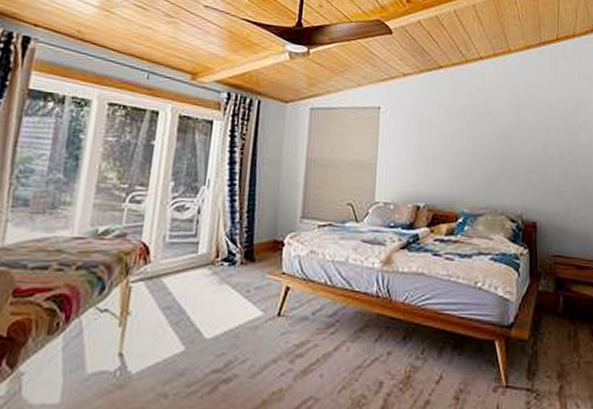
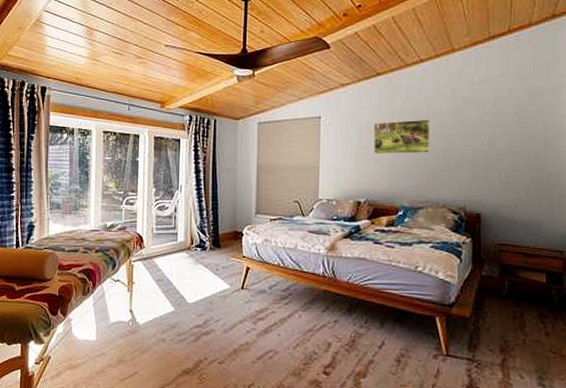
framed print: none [434,118,490,155] -> present [373,119,431,155]

